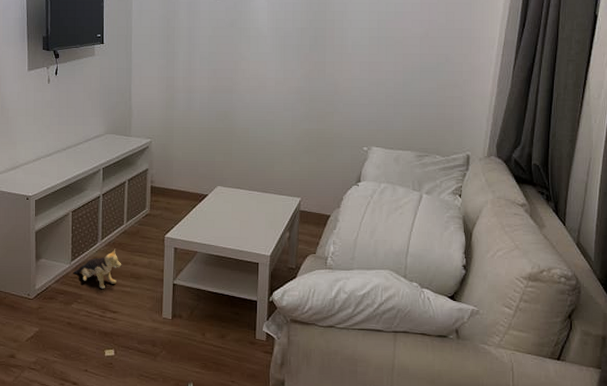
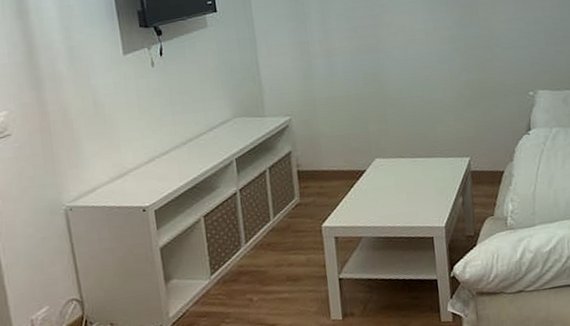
plush toy: present [73,248,122,289] -> none [215,250,275,301]

